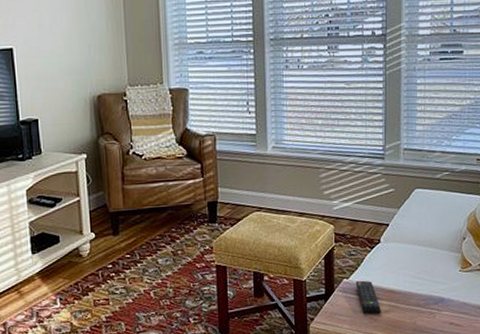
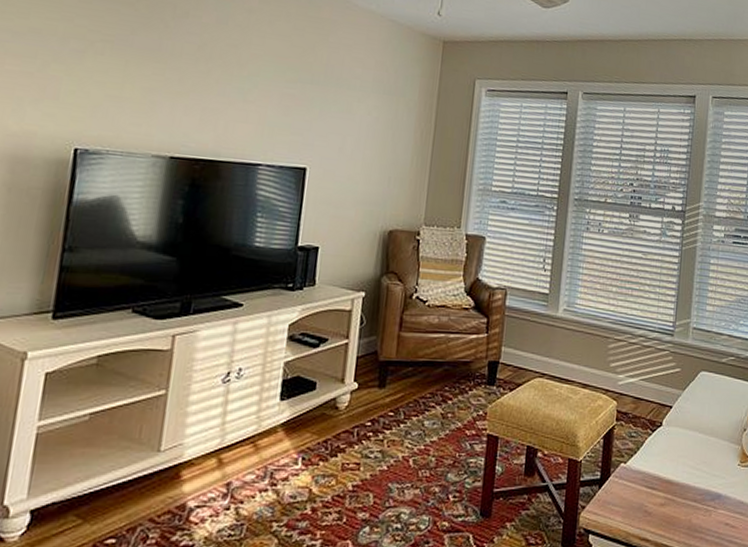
remote control: present [355,280,381,315] -> none [633,466,657,507]

